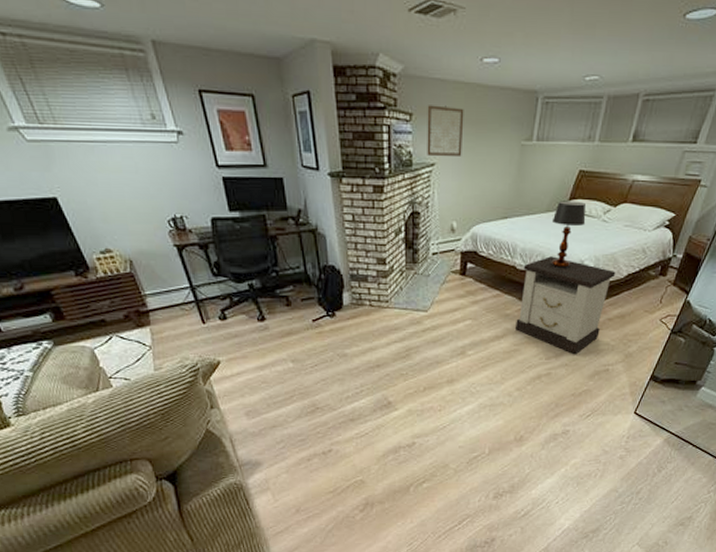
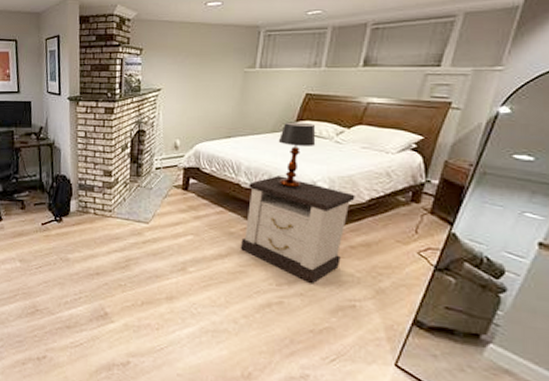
wall art: present [427,105,464,157] -> none [154,41,189,83]

